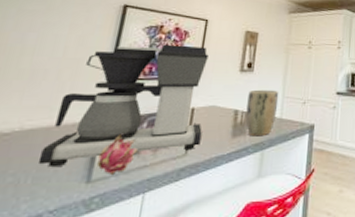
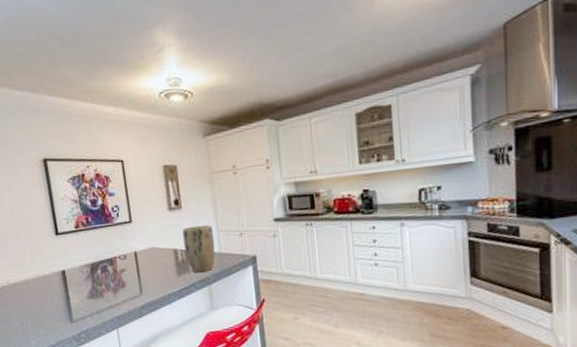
coffee maker: present [39,44,209,168] -> none [26,190,151,313]
fruit: present [97,135,139,174] -> none [71,282,102,315]

